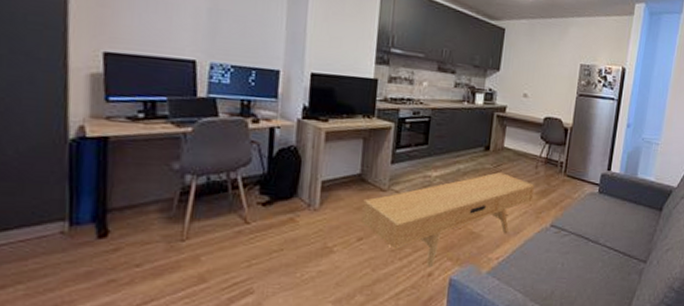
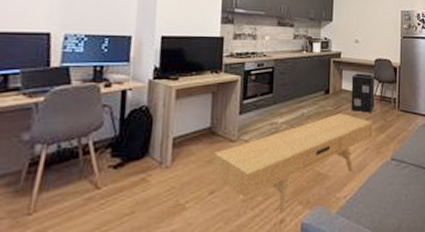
speaker: none [512,131,542,175] -> present [351,73,375,113]

